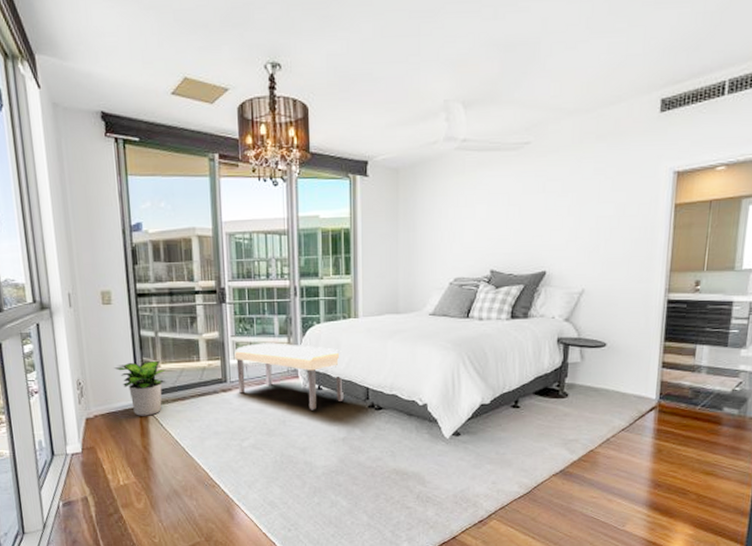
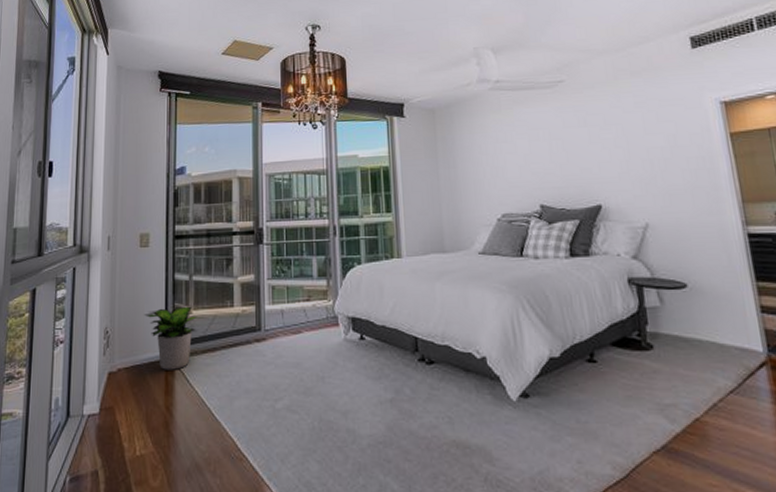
bench: present [234,342,344,410] -> none [270,286,389,364]

